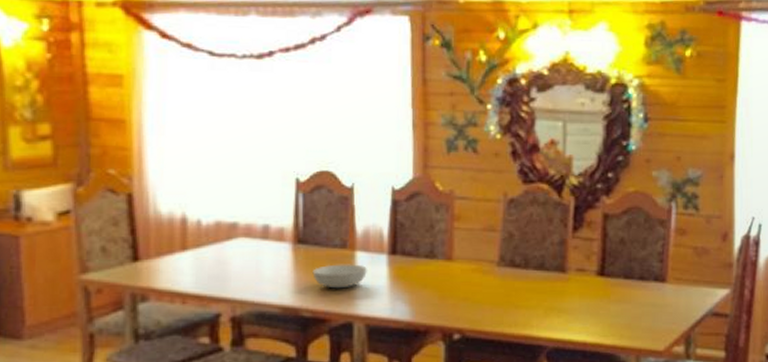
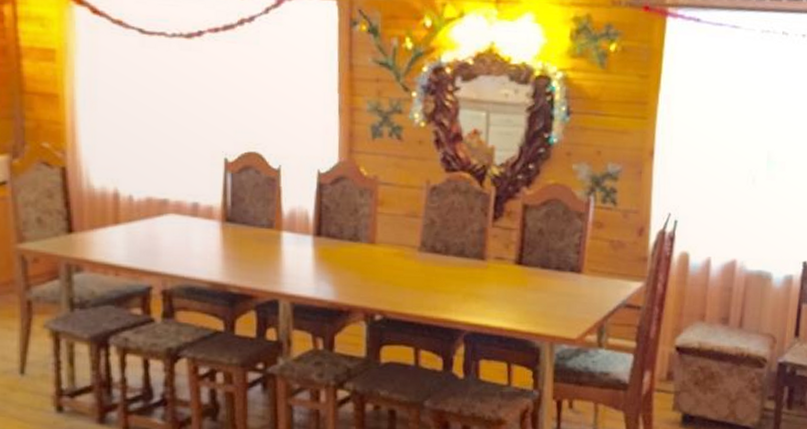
serving bowl: present [312,264,368,289] -> none [240,243,294,267]

